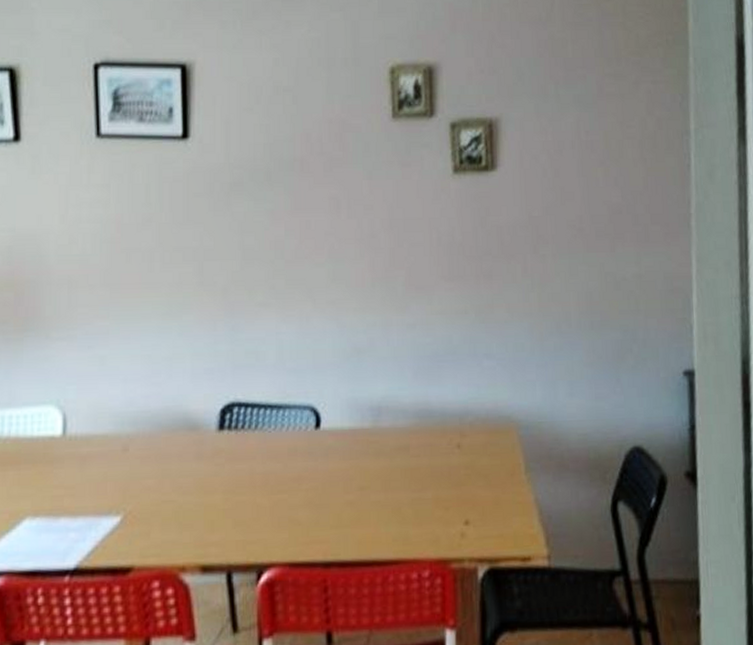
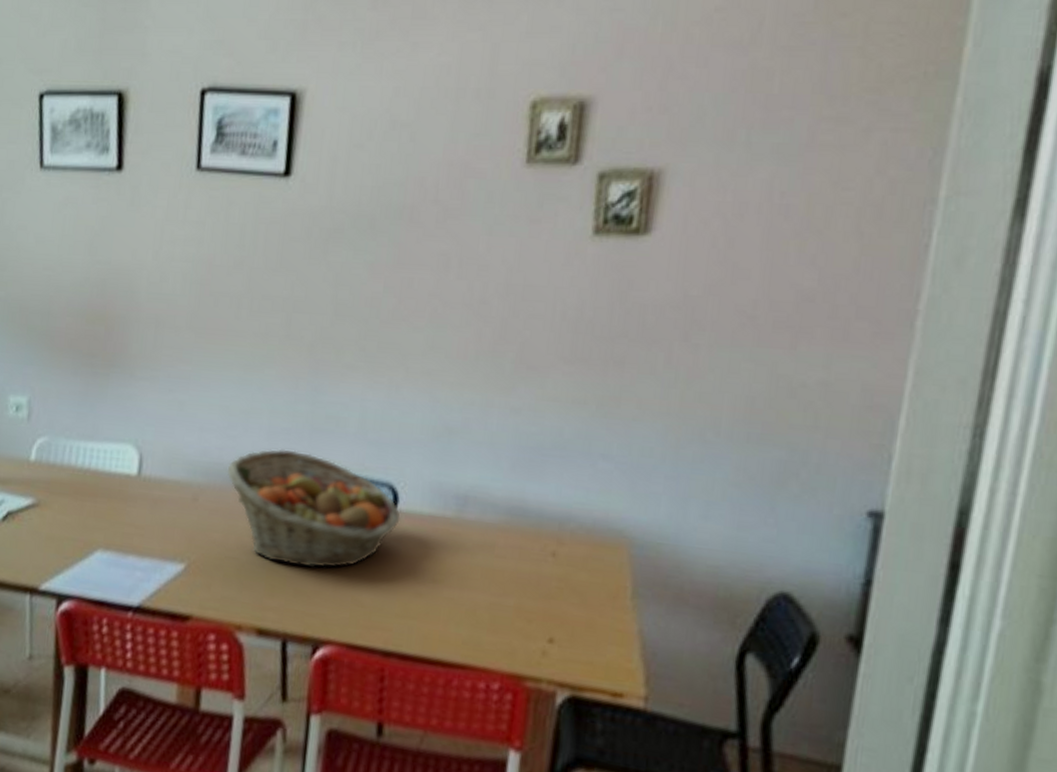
fruit basket: none [155,388,324,498] -> present [226,449,401,568]

